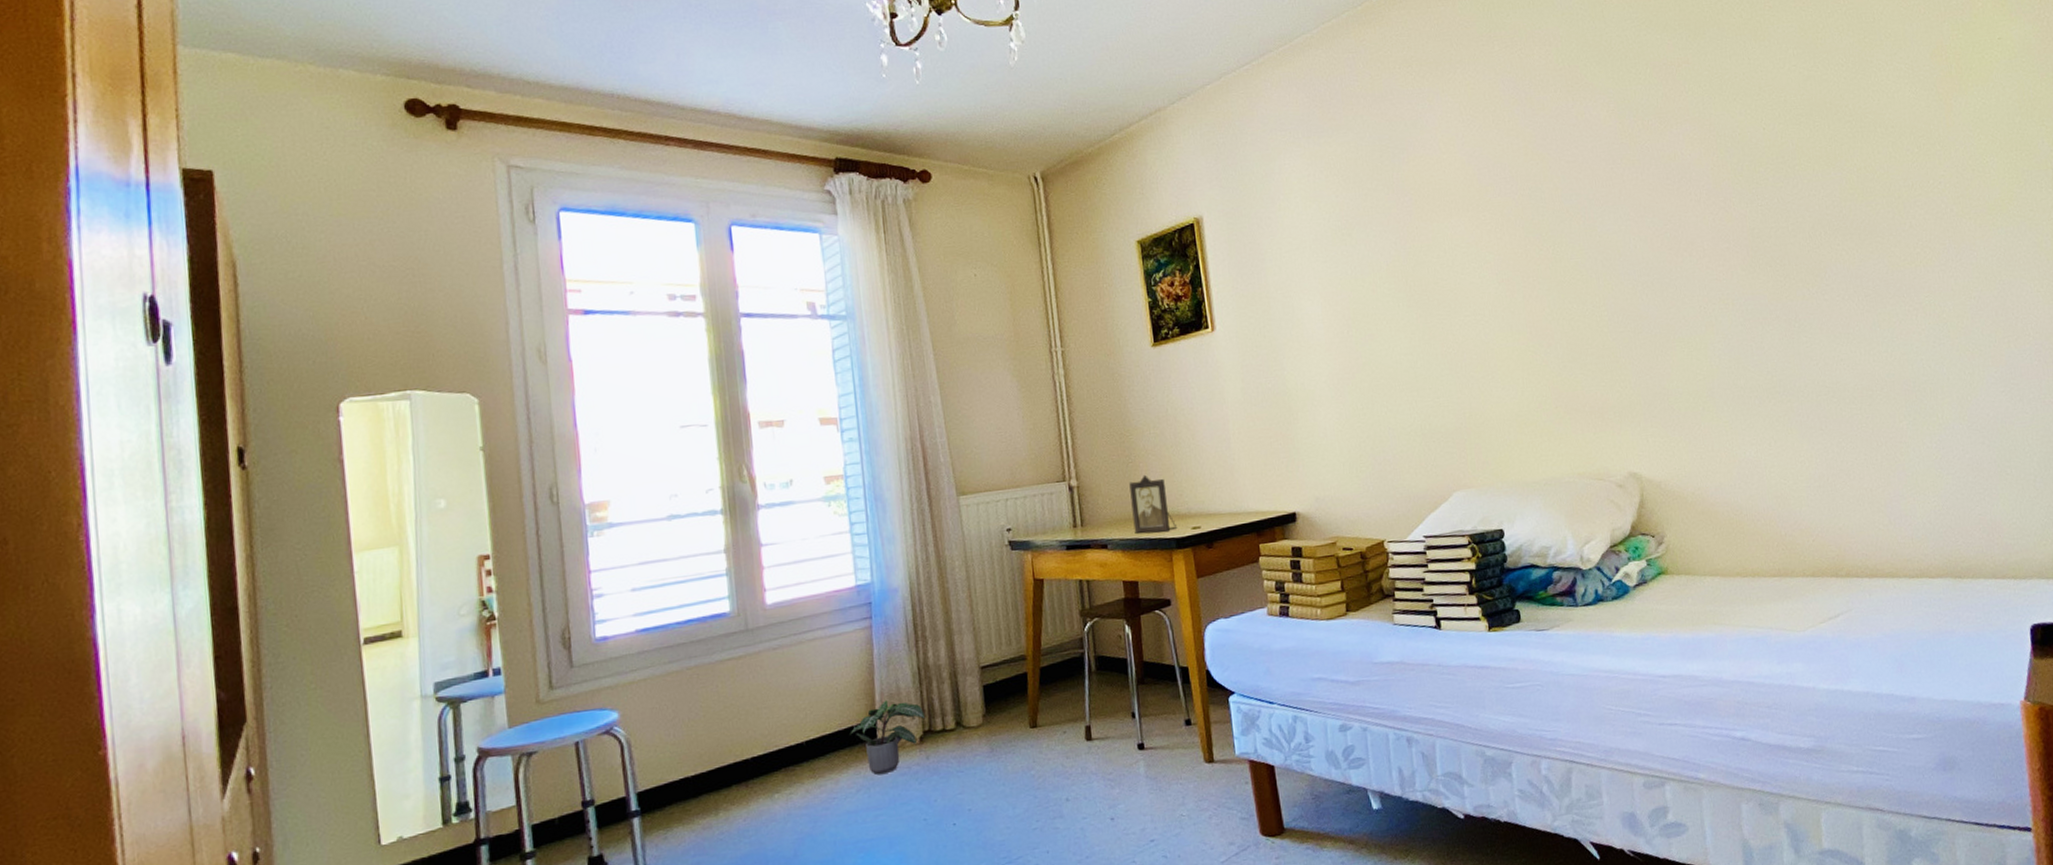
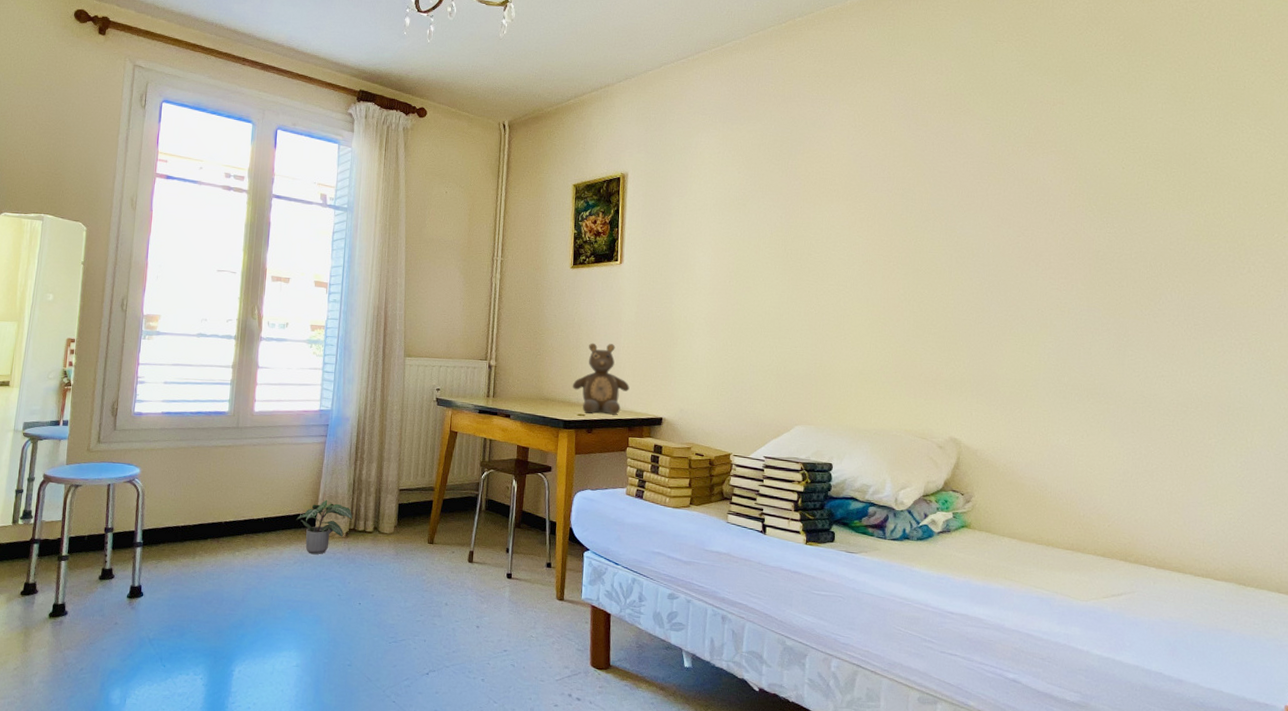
photo frame: present [1129,474,1176,535] -> none [533,366,566,415]
teddy bear: none [1178,432,1250,525] -> present [572,342,630,414]

